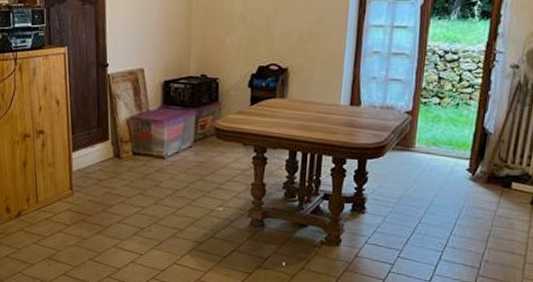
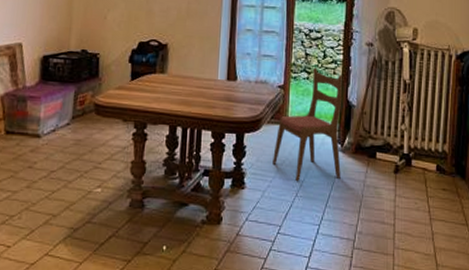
dining chair: none [396,92,480,208] -> present [273,67,343,181]

